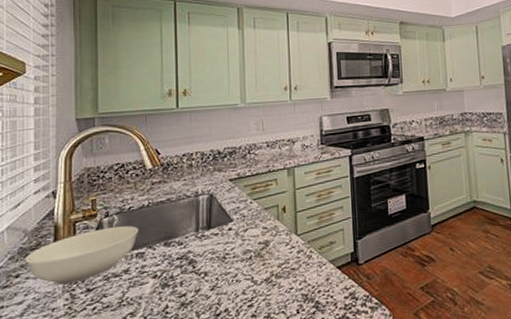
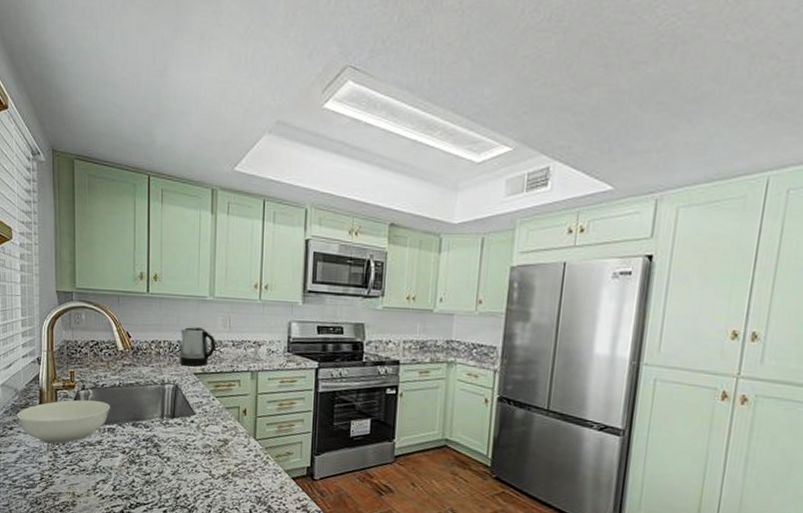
kettle: none [213,133,250,174] -> present [180,326,215,367]

